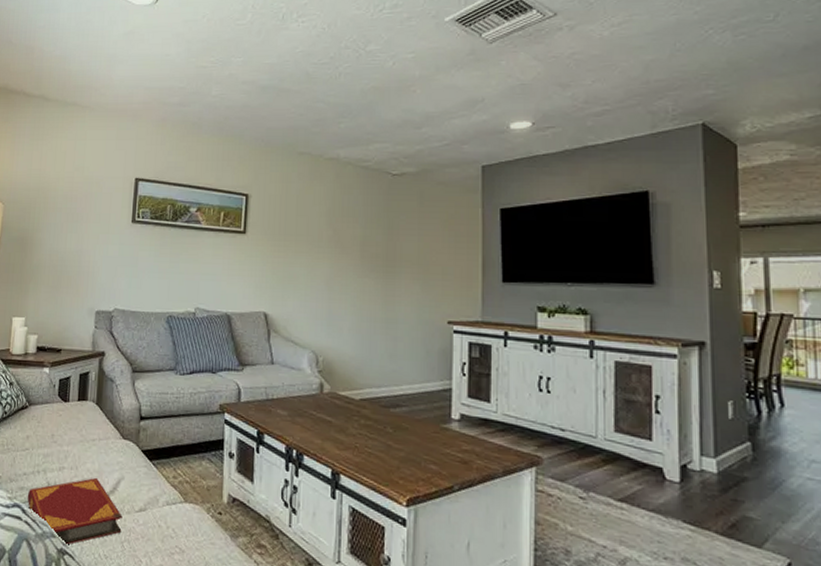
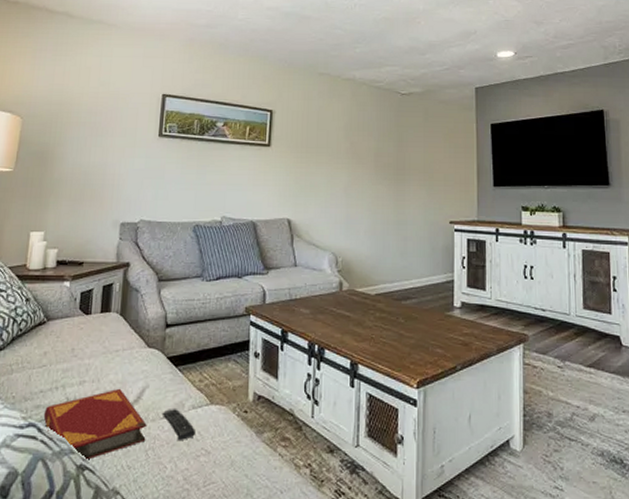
remote control: none [136,502,171,537] -> present [162,409,196,442]

